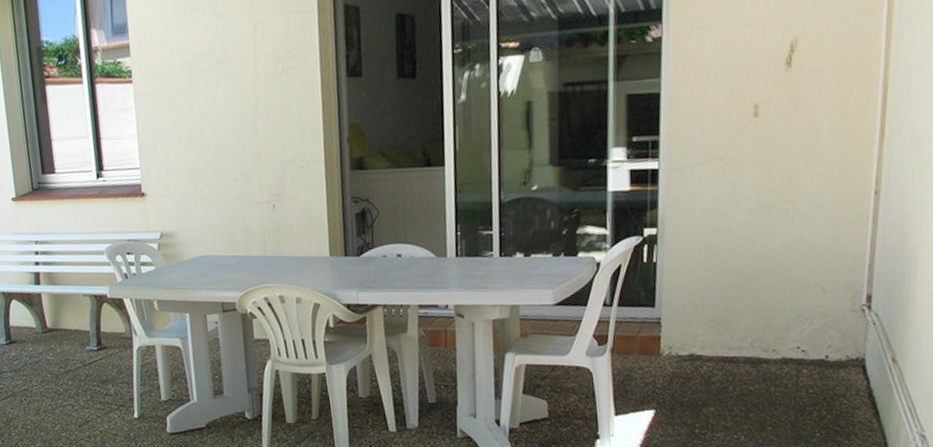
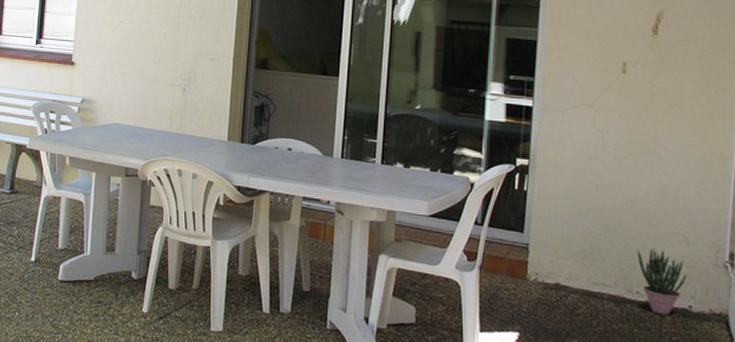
potted plant: none [772,302,824,369] -> present [637,248,687,315]

